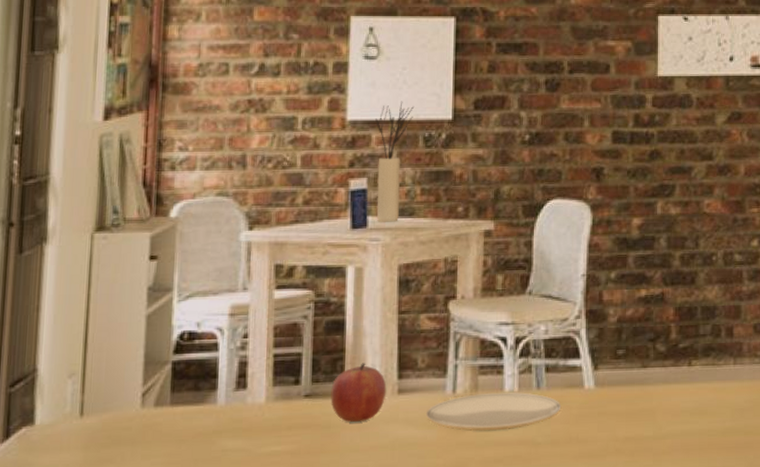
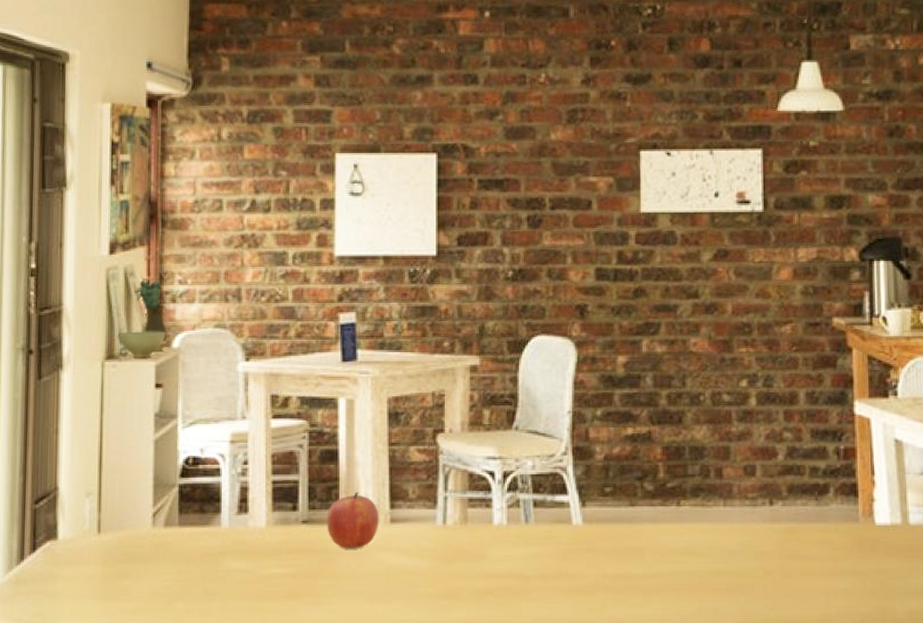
bowl: none [110,200,163,228] -> present [118,331,165,357]
vase: none [133,143,165,223] -> present [137,276,168,353]
vase: present [375,101,415,222] -> none [362,237,399,356]
plate: present [425,392,562,431] -> none [417,525,550,563]

